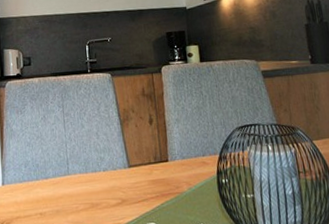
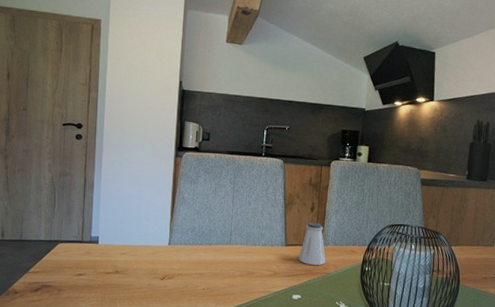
saltshaker: none [145,136,177,186] -> present [299,222,326,266]

